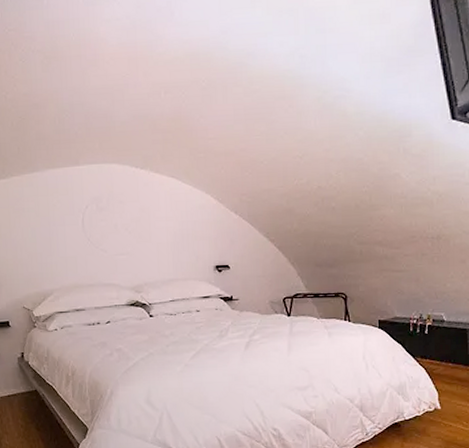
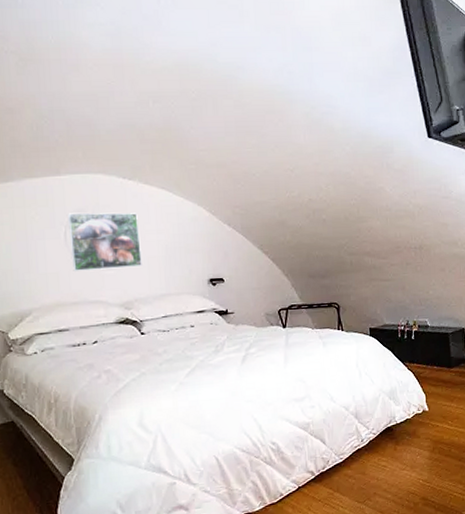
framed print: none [85,200,152,255] -> present [68,212,142,271]

